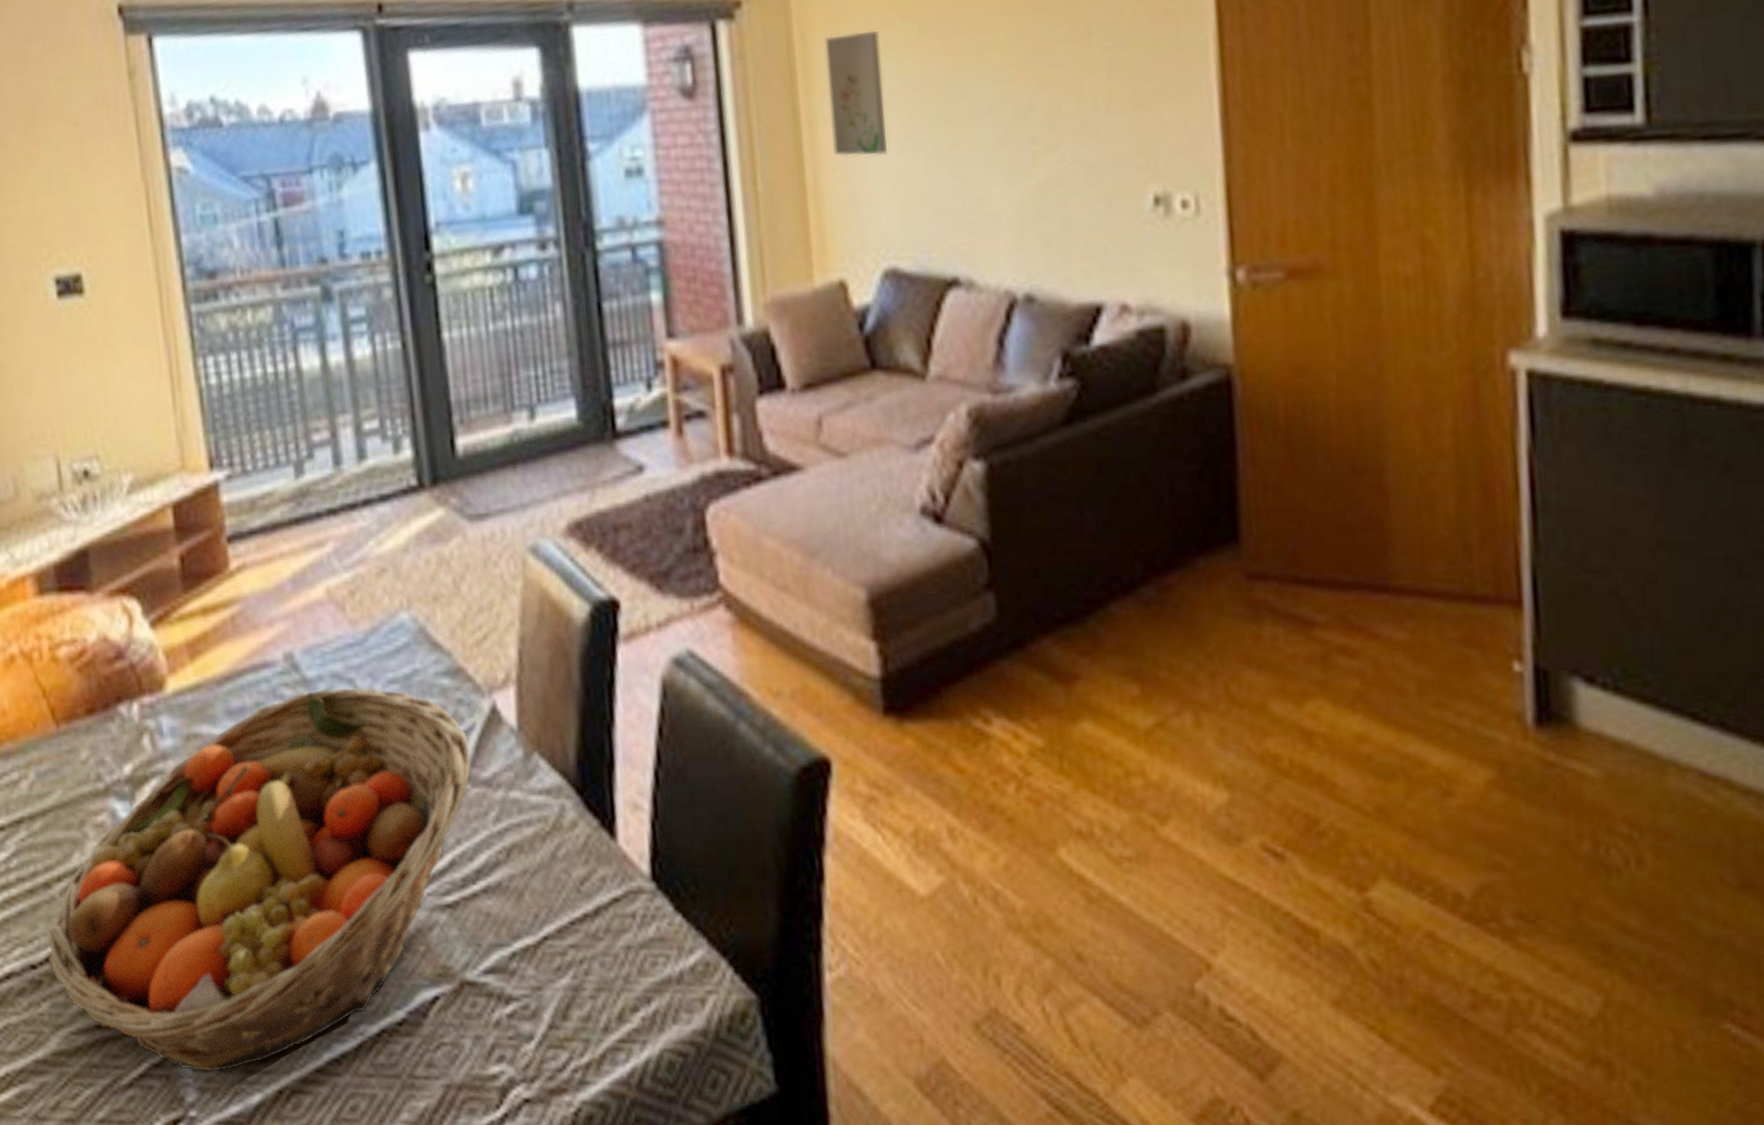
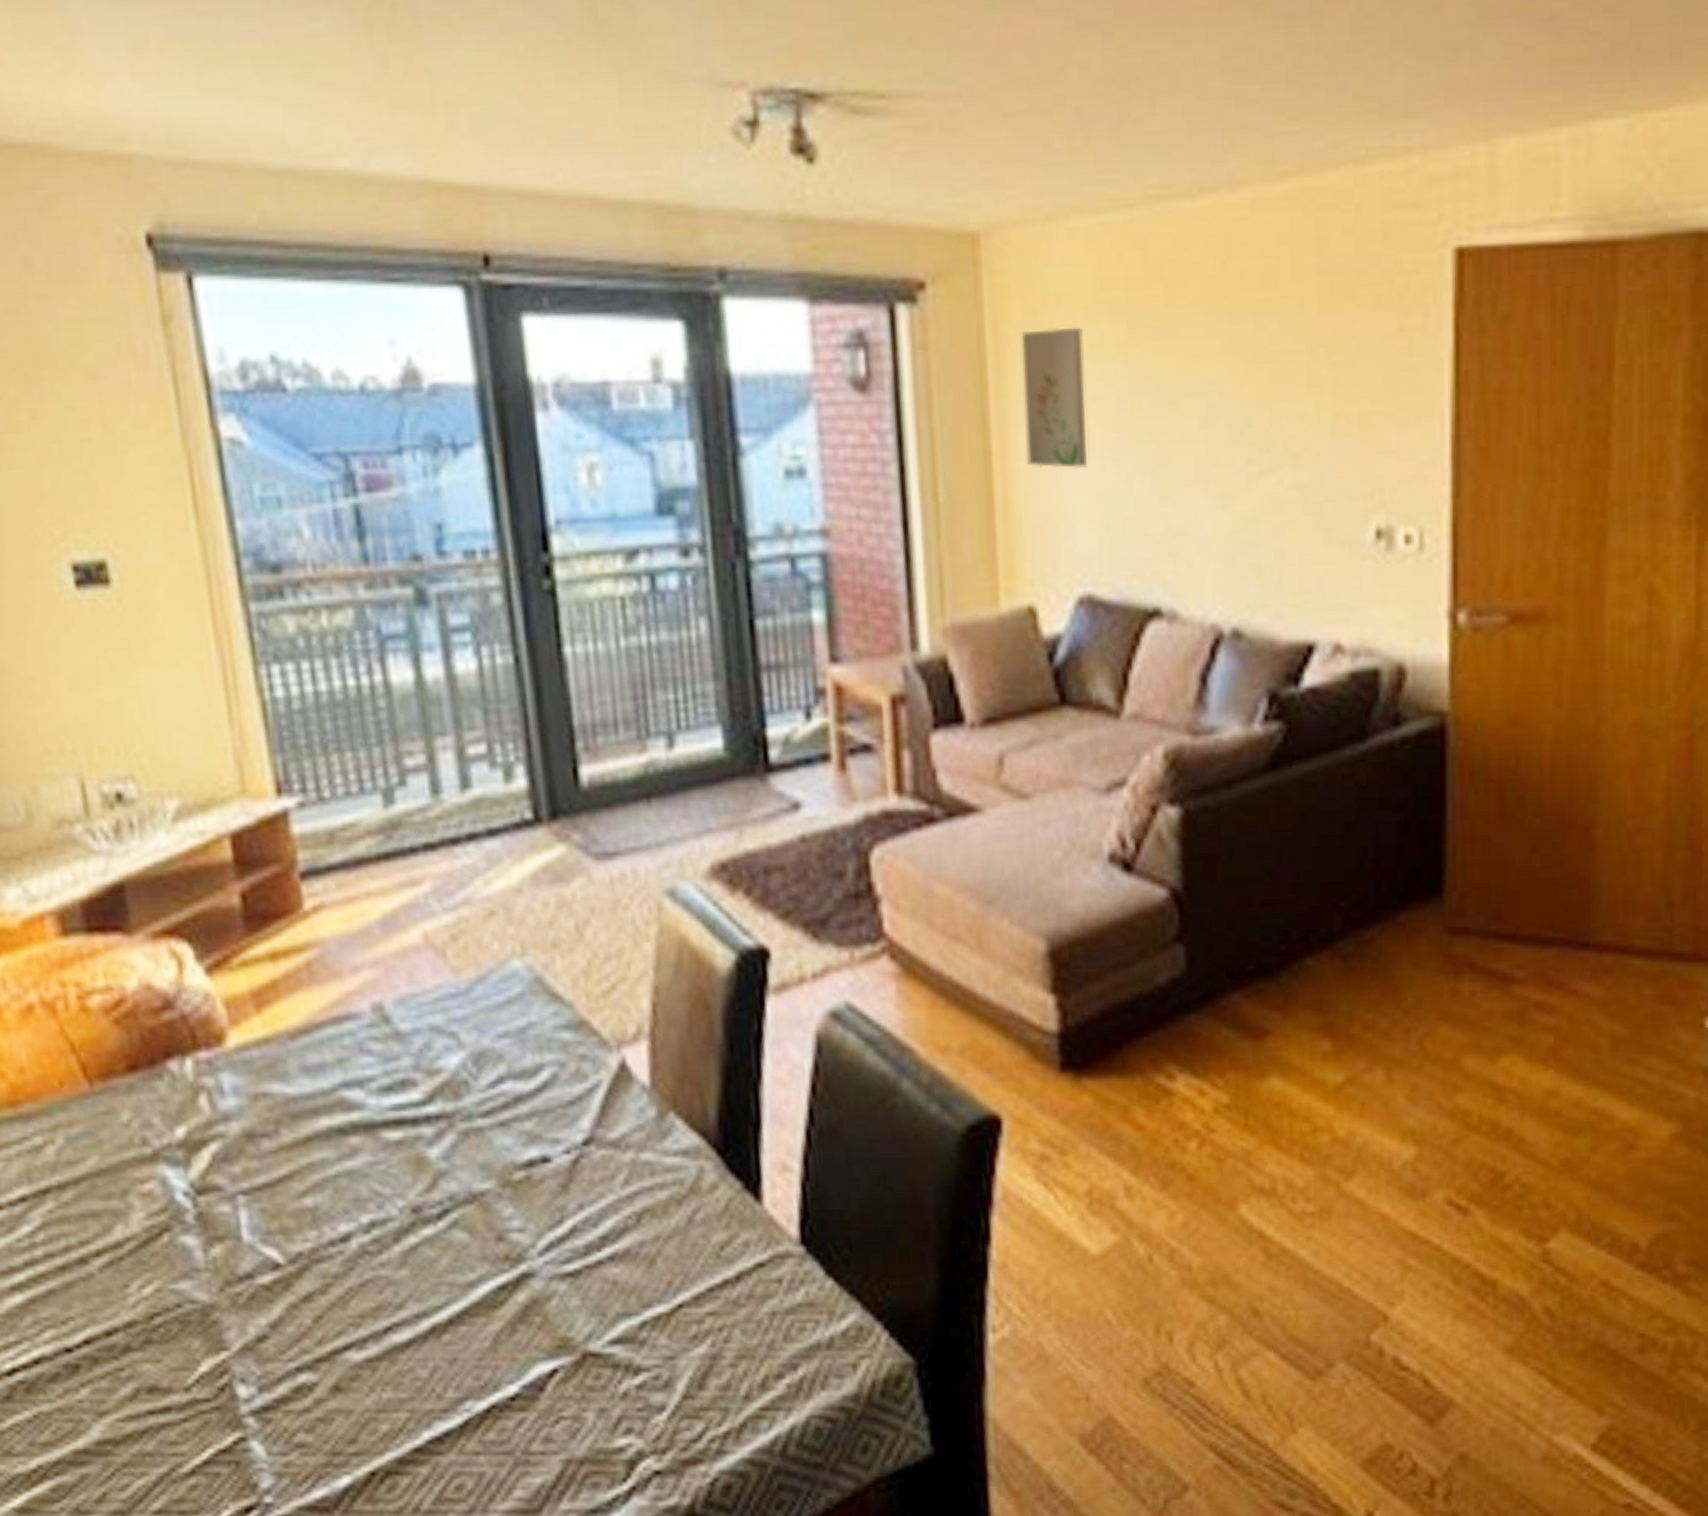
fruit basket: present [47,688,472,1072] -> none [86,1042,597,1456]

